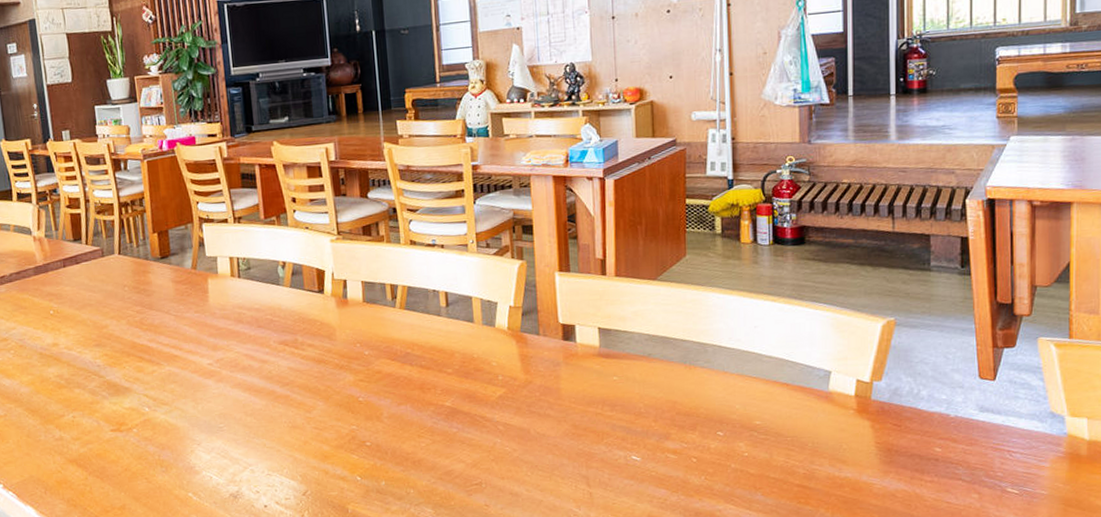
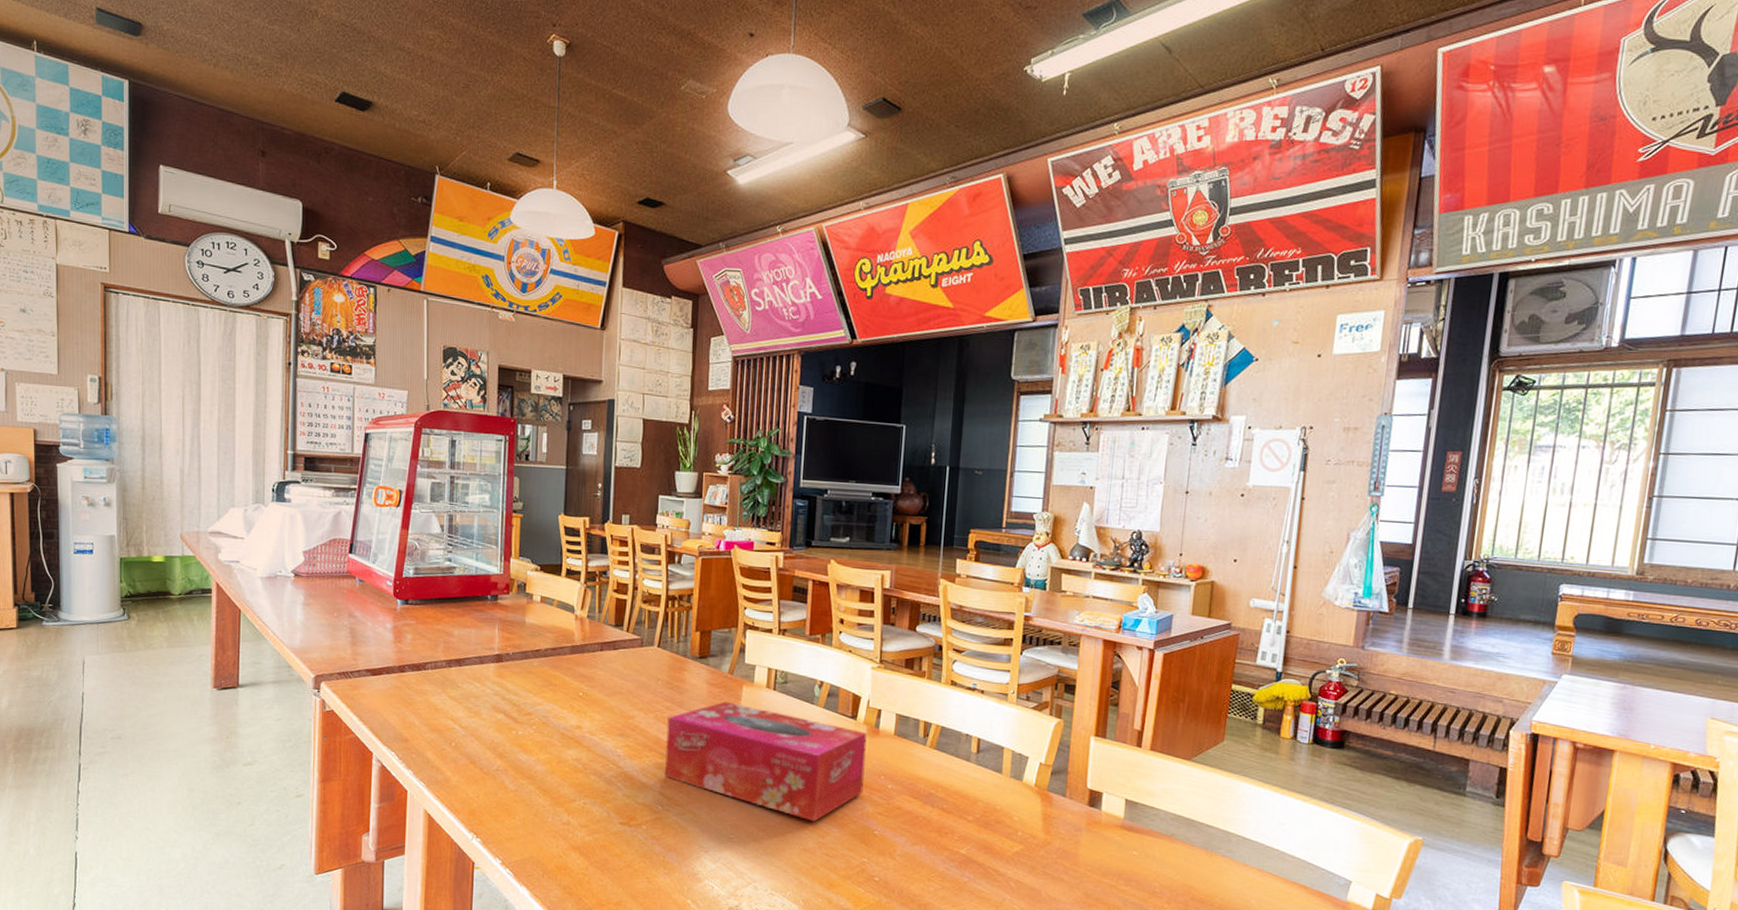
tissue box: none [140,296,342,399] -> present [665,701,867,822]

